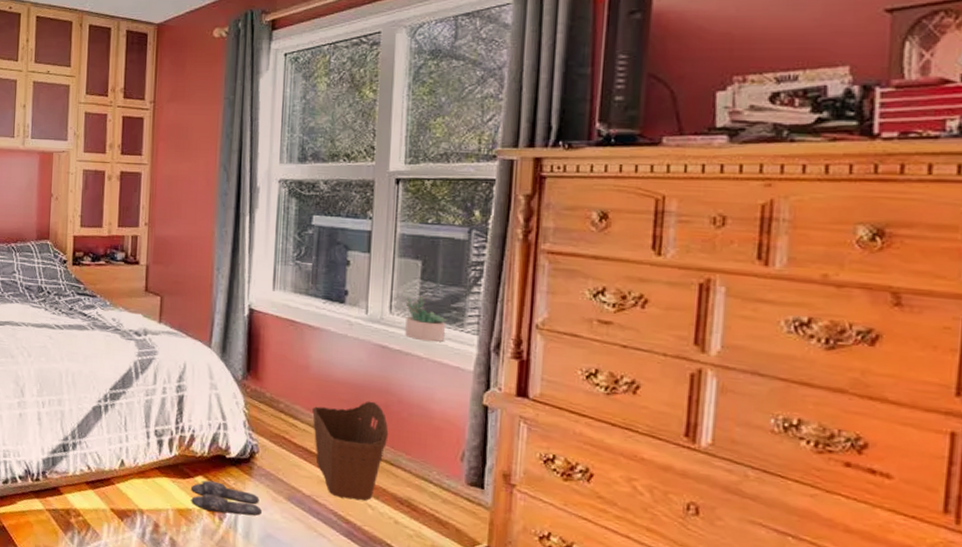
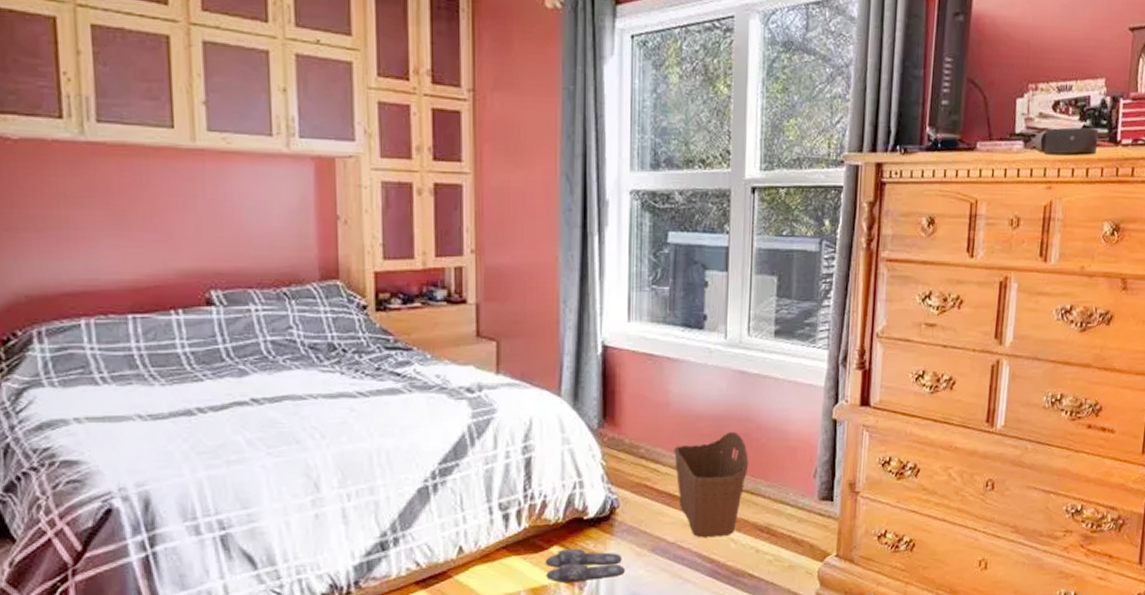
succulent plant: present [405,295,448,343] -> none [763,314,802,362]
alarm clock: none [743,120,860,152] -> present [1034,127,1109,157]

